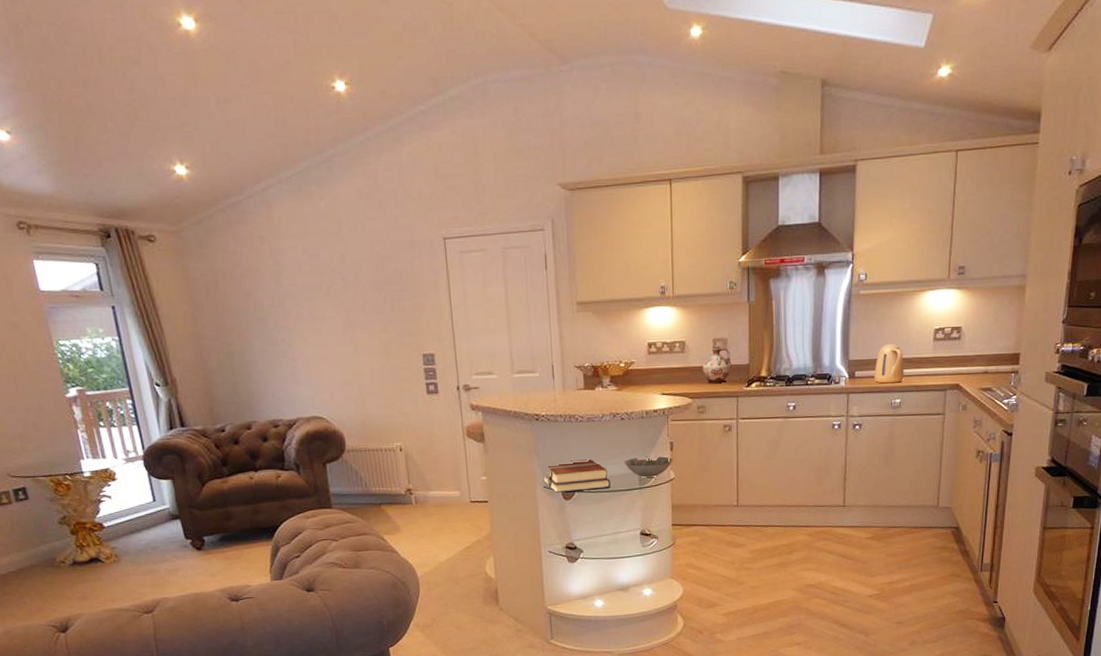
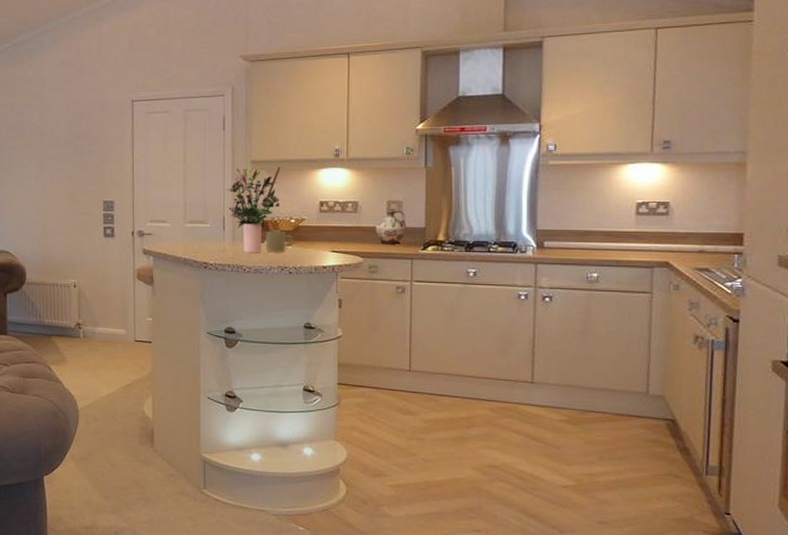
books: present [543,459,611,493] -> none [207,309,275,341]
bouquet: none [553,306,609,402] -> present [226,166,281,254]
mug: none [596,376,624,400] -> present [266,231,294,253]
decorative bowl: present [624,456,674,478] -> none [289,312,342,333]
kettle: present [874,343,904,384] -> none [566,215,602,256]

